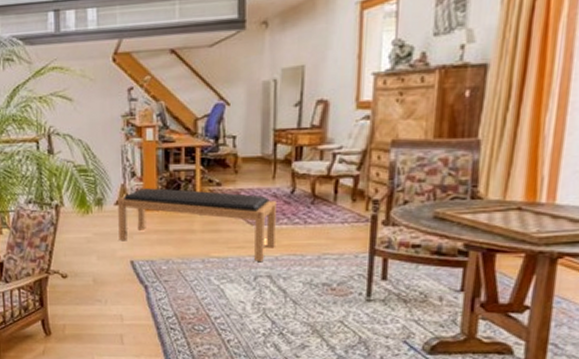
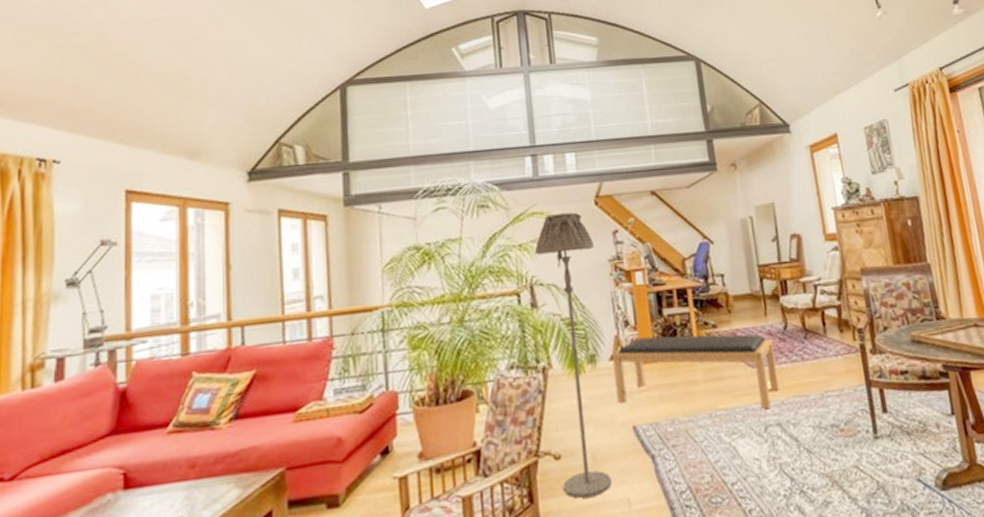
floor lamp: none [53,68,110,309] -> present [534,212,611,499]

